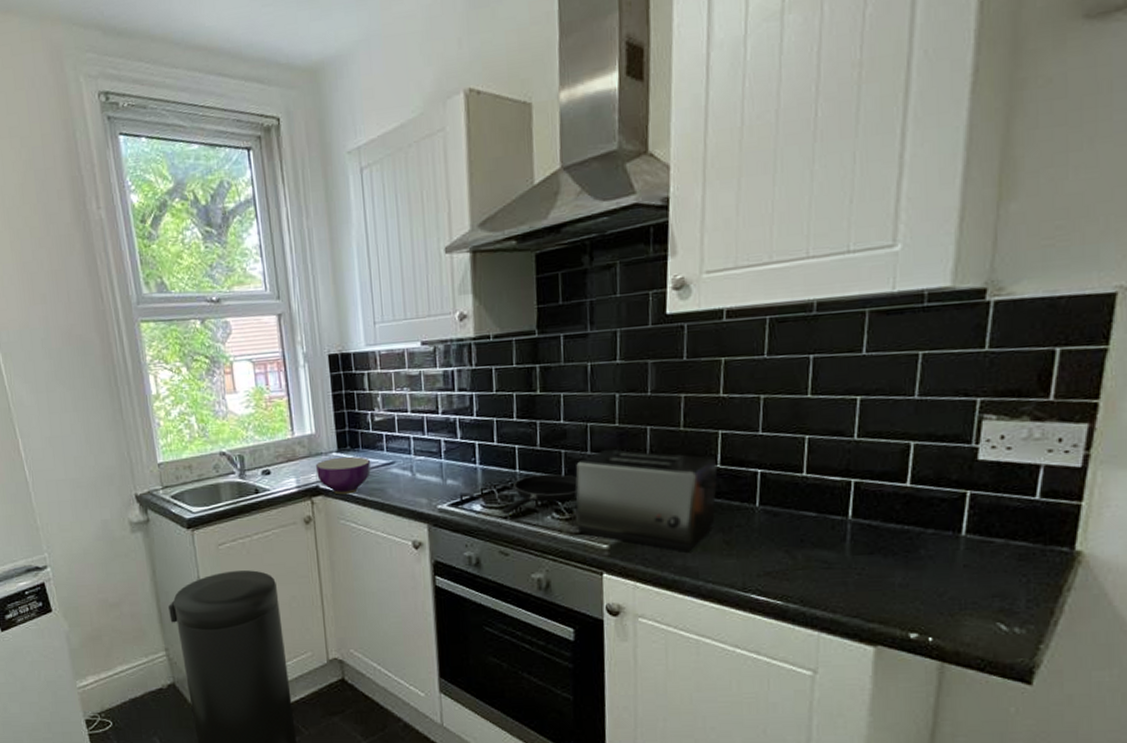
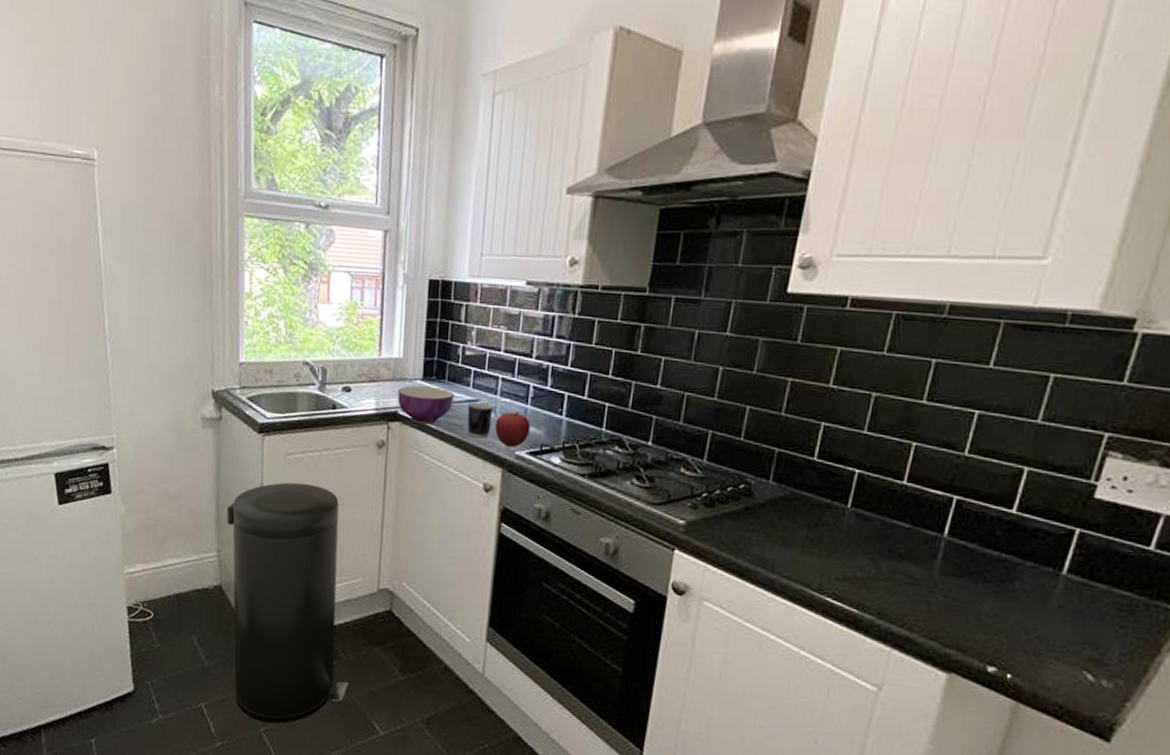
mug: none [385,464,411,499] -> present [467,402,494,438]
fruit: none [414,467,448,502] -> present [495,412,531,447]
frying pan: present [502,473,578,515] -> none [580,436,664,473]
toaster: present [575,449,718,551] -> none [656,422,815,542]

